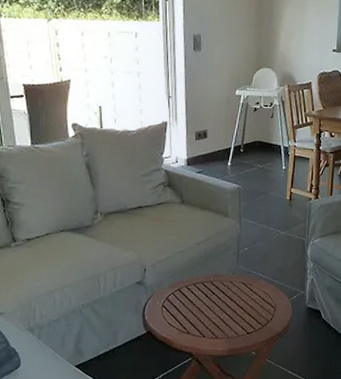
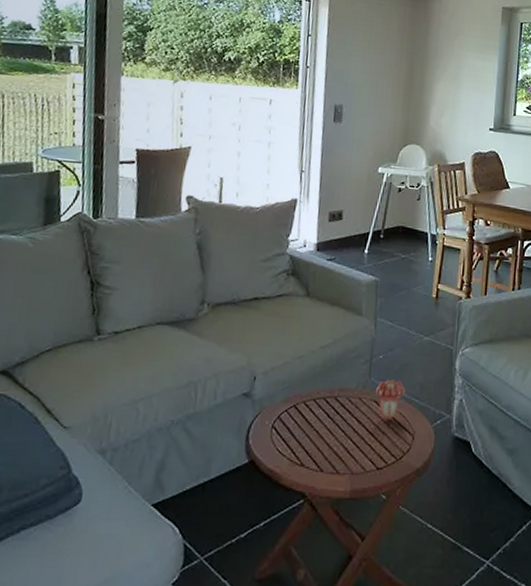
anatomical model: none [244,266,268,296] -> present [376,379,406,419]

